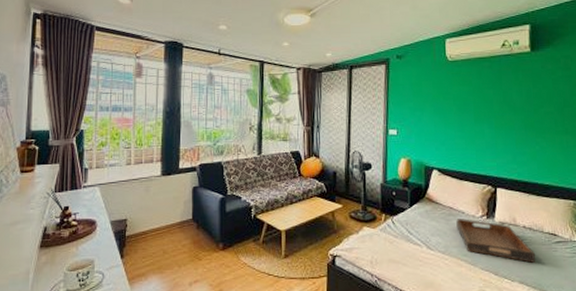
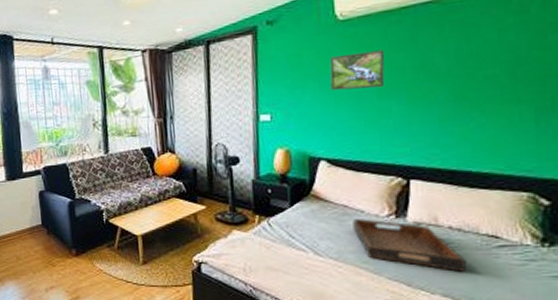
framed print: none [441,86,480,115] -> present [329,50,385,91]

